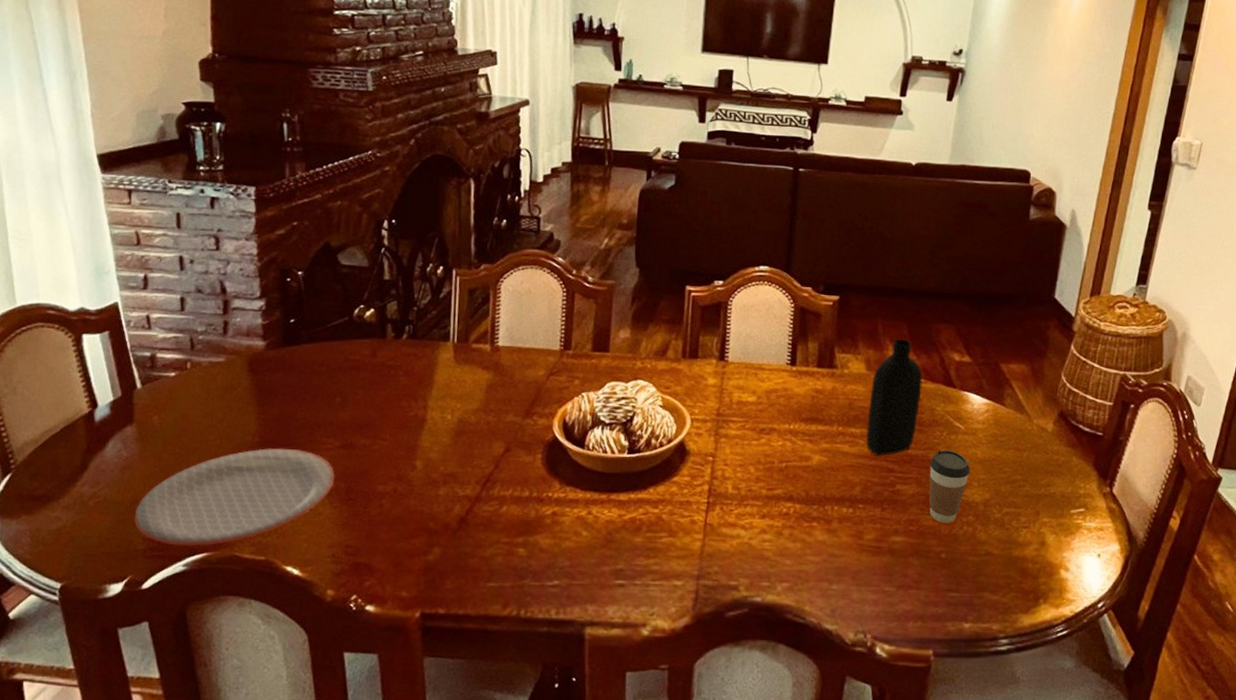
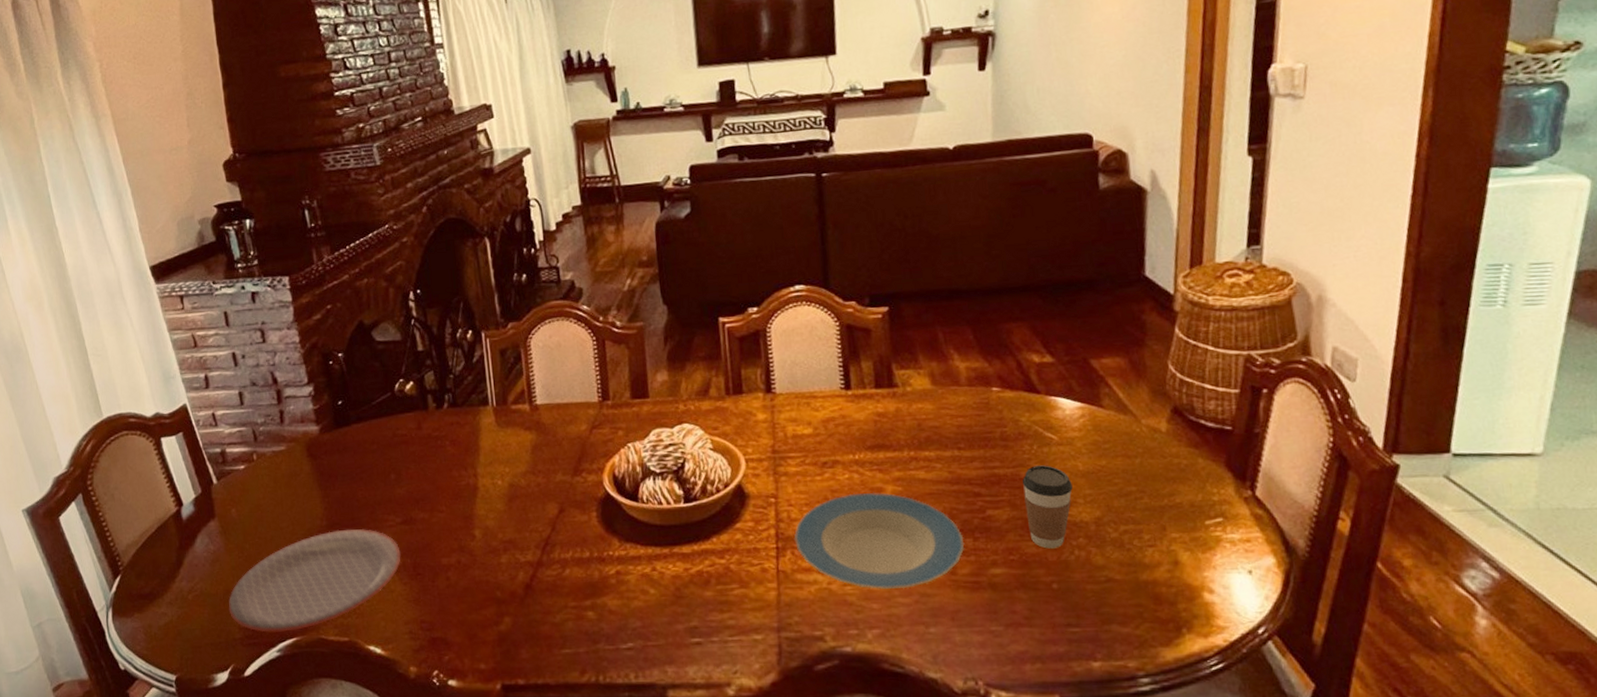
plate: none [724,459,874,549] -> present [794,493,965,590]
bottle: present [866,338,923,456] -> none [939,345,1001,479]

